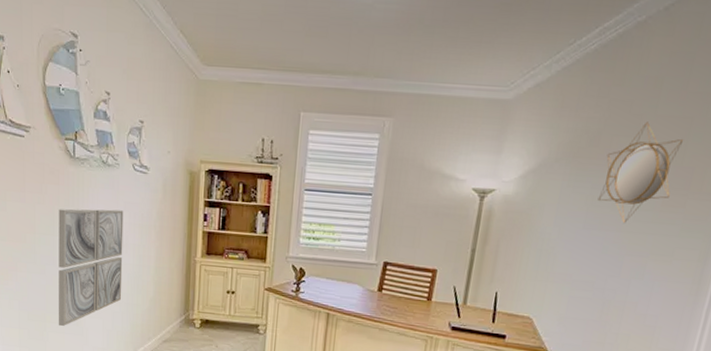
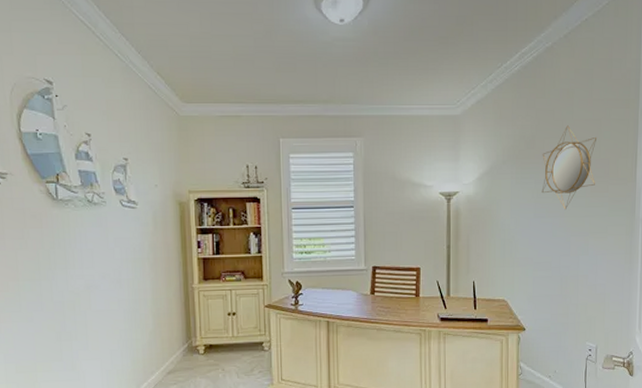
wall art: present [58,209,124,327] -> none [43,247,119,375]

